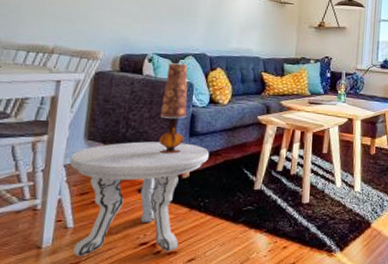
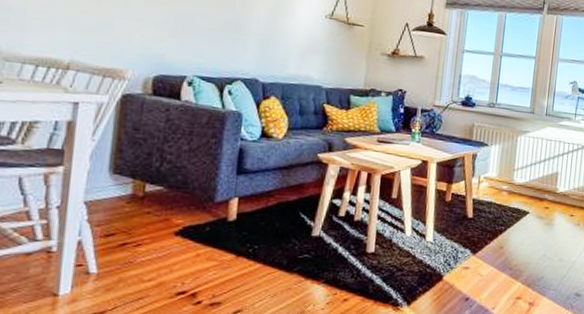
side table: present [70,141,210,257] -> none [91,177,261,306]
table lamp: present [158,63,188,154] -> none [199,88,236,194]

